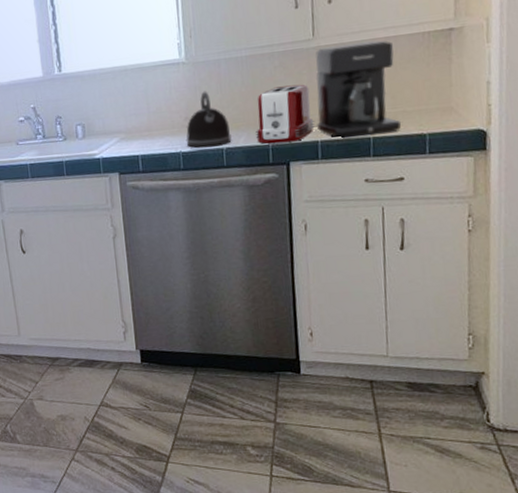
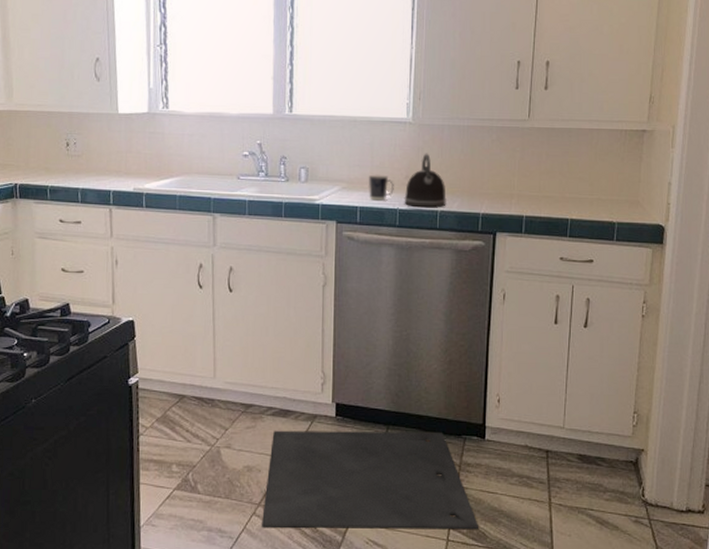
door mat: none [81,371,303,471] -> present [262,430,478,529]
mug: none [146,119,175,147] -> present [368,174,394,201]
toaster: present [256,84,314,144] -> none [469,159,521,213]
coffee maker: present [315,40,401,138] -> none [524,129,596,216]

